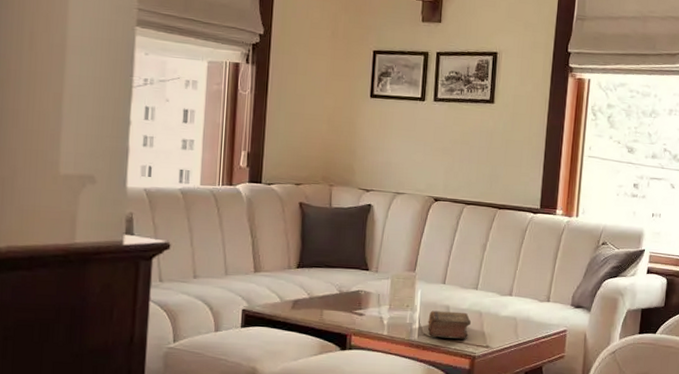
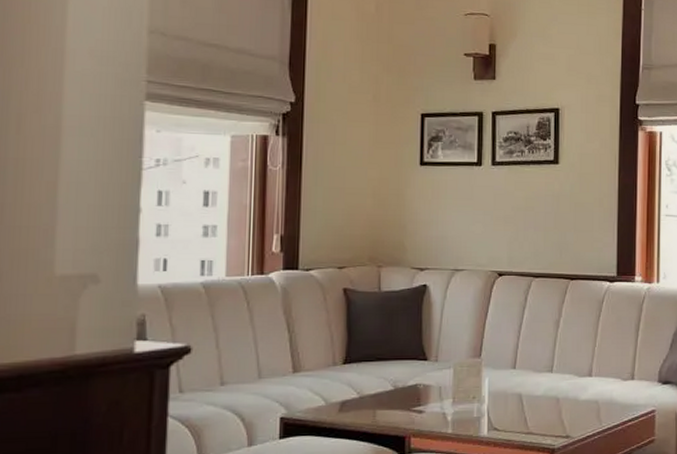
book: present [428,310,472,339] -> none [498,399,548,431]

